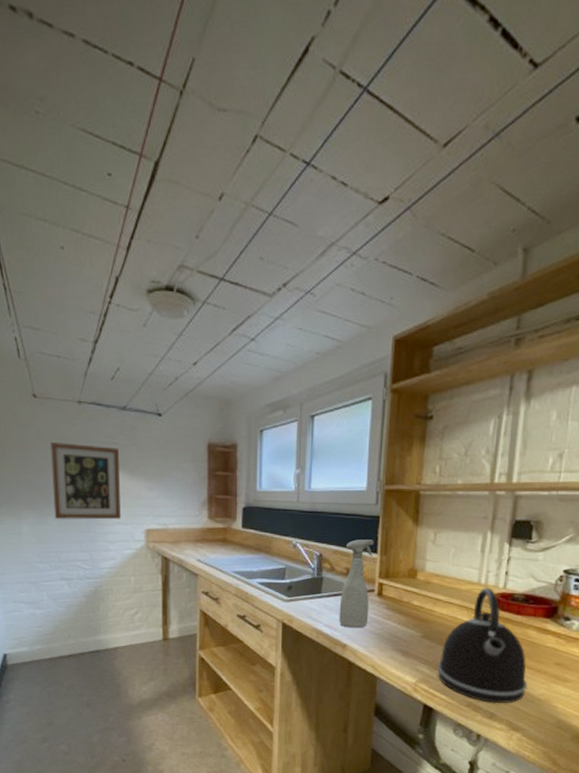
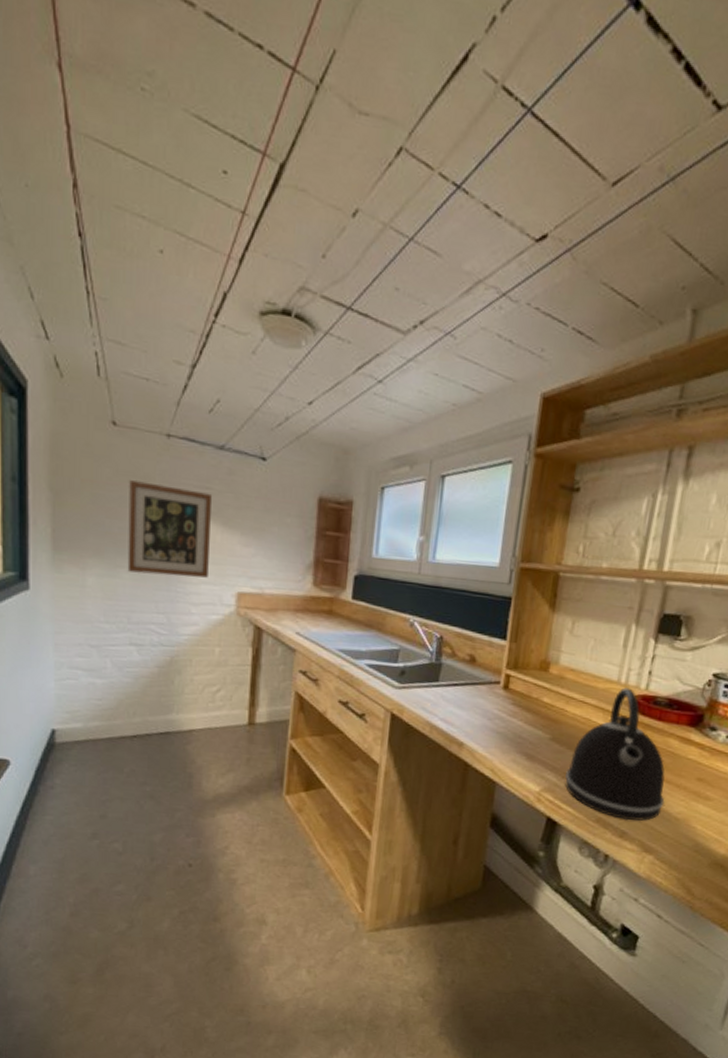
spray bottle: present [339,539,375,628] -> none [457,622,504,725]

